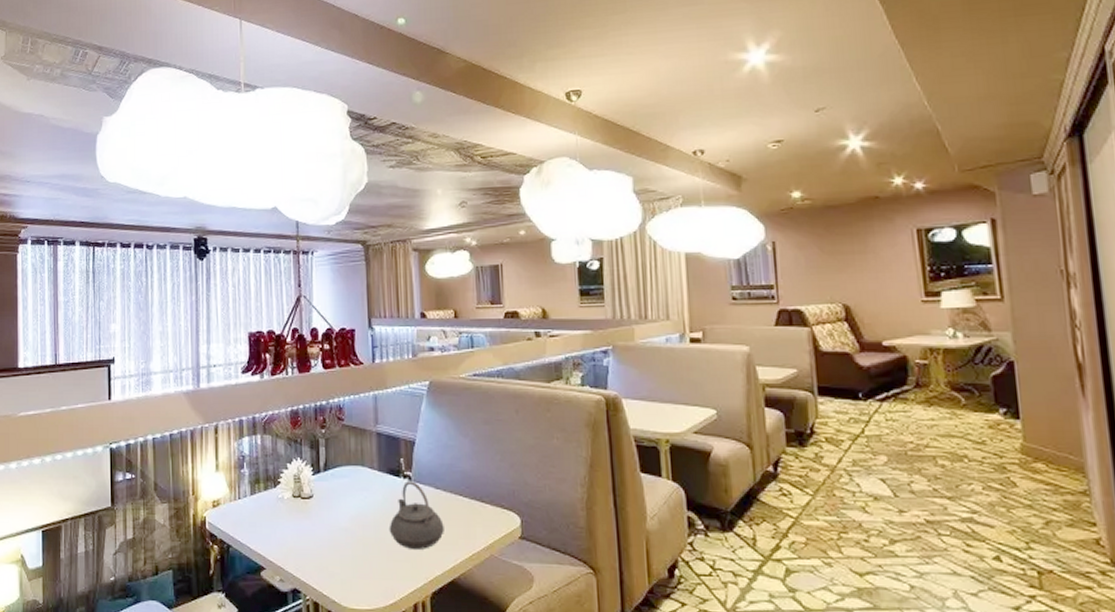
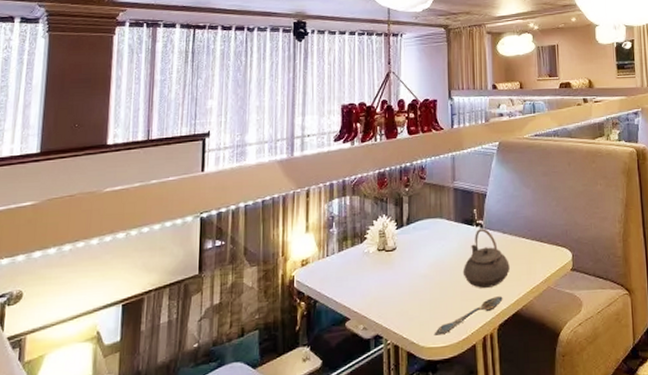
spoon: none [358,560,436,596] -> present [435,296,503,335]

